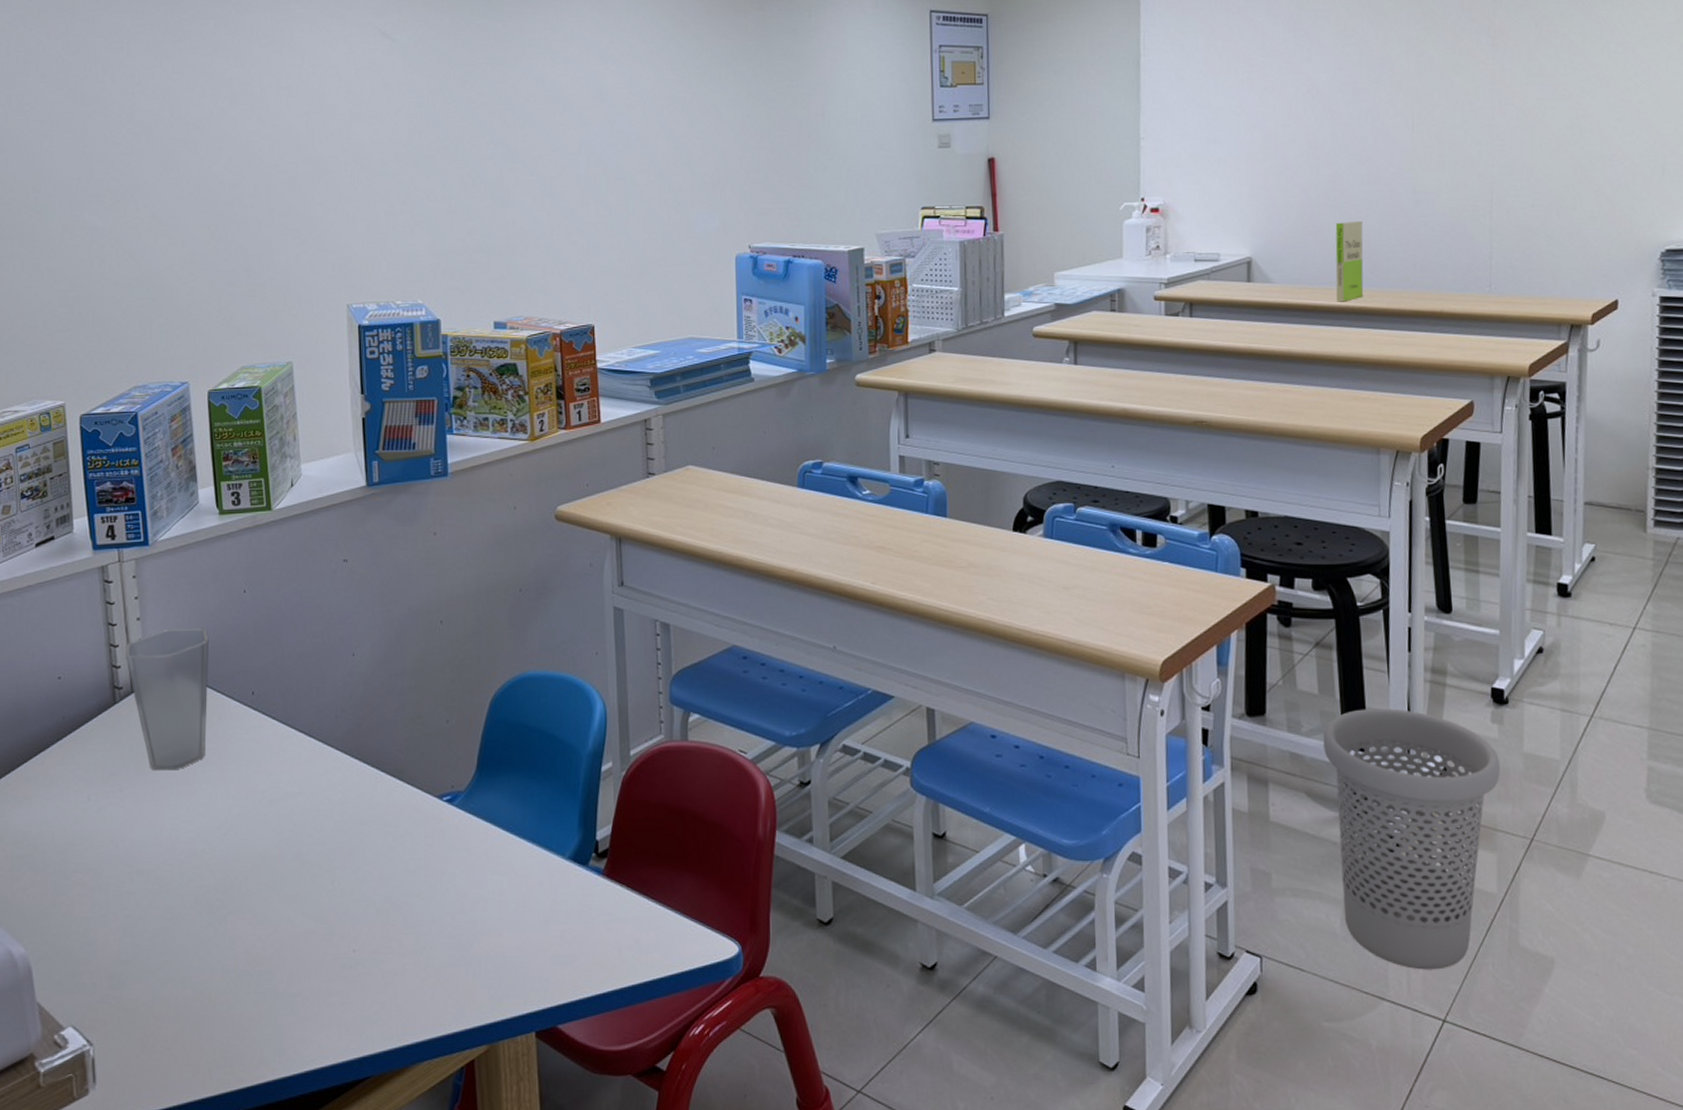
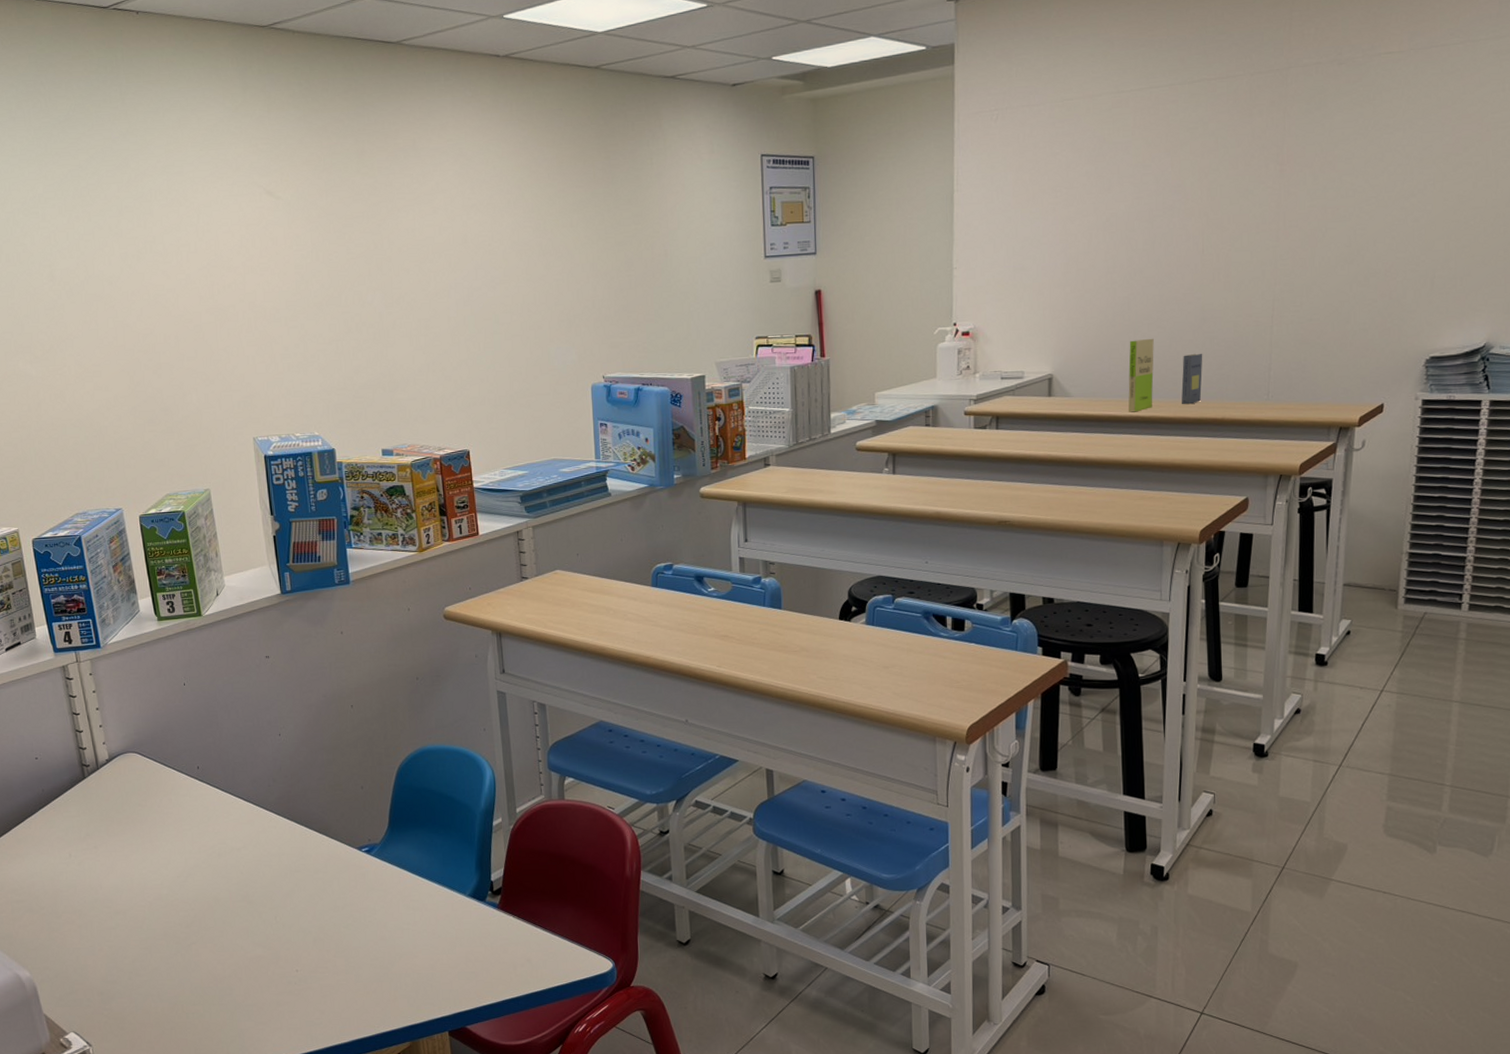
cup: present [126,628,209,771] -> none [89,715,163,832]
trash bin: present [1323,708,1500,970] -> none [1106,762,1258,973]
book: none [1394,238,1417,295] -> present [1181,353,1203,405]

